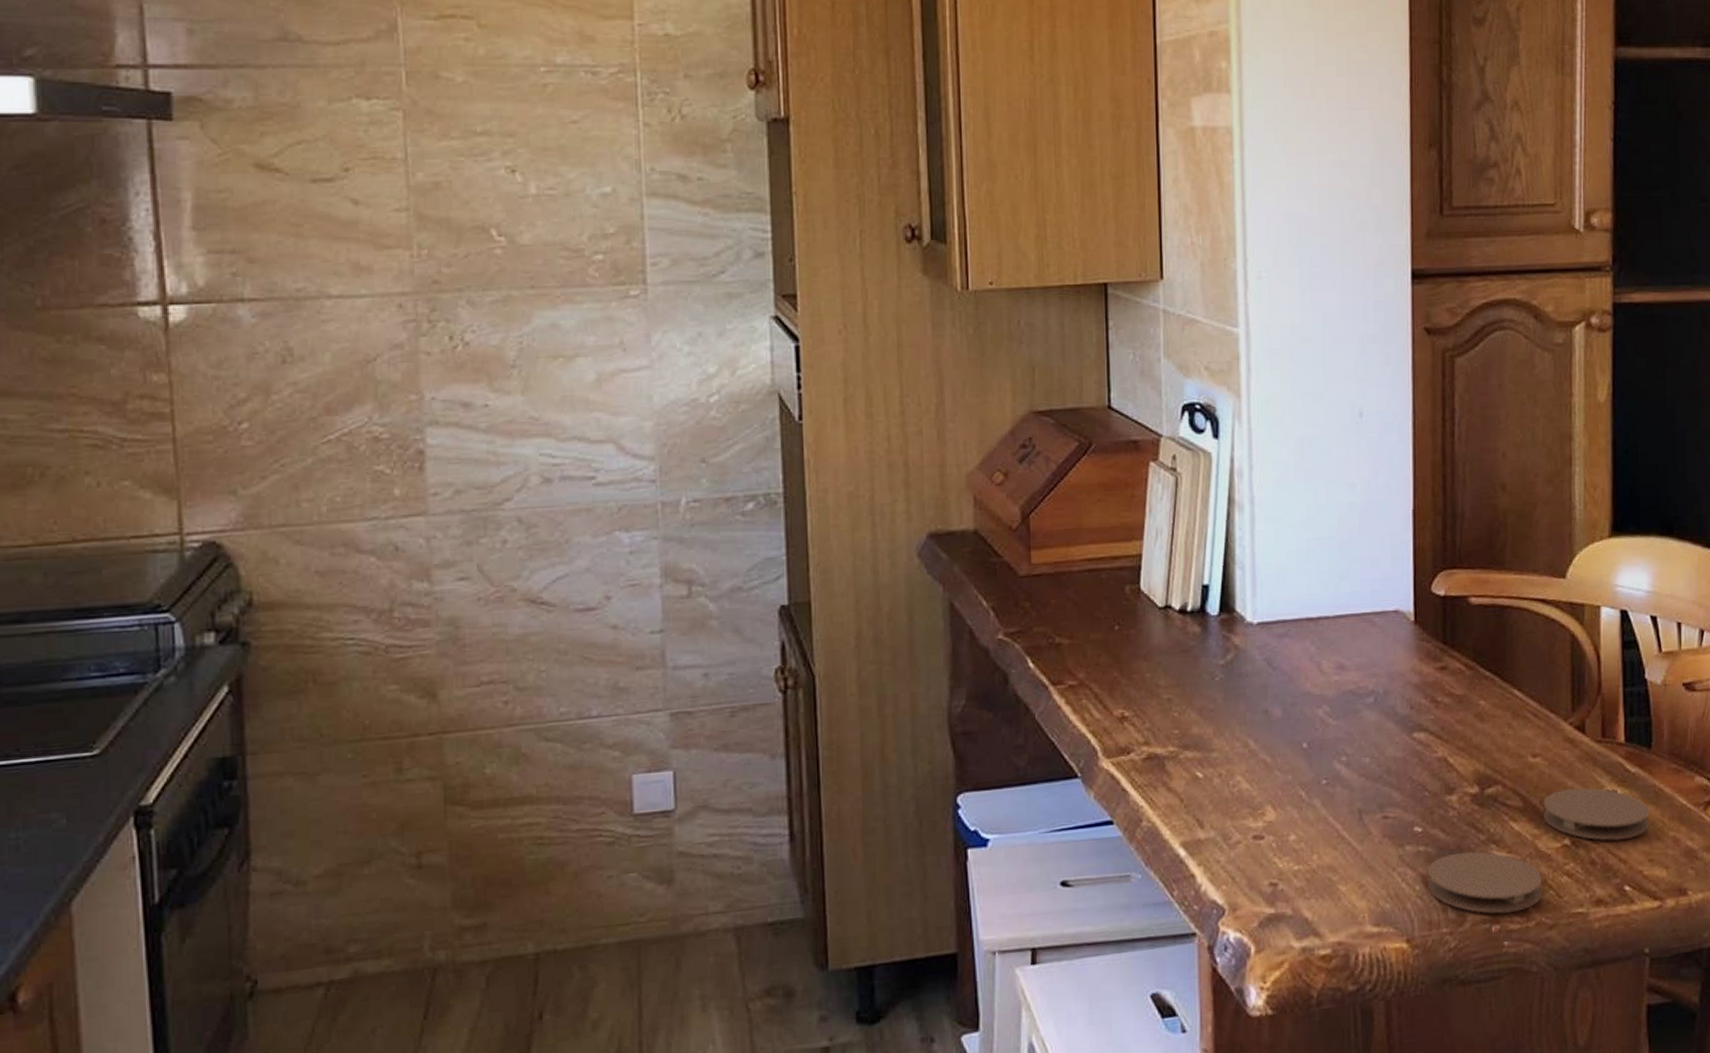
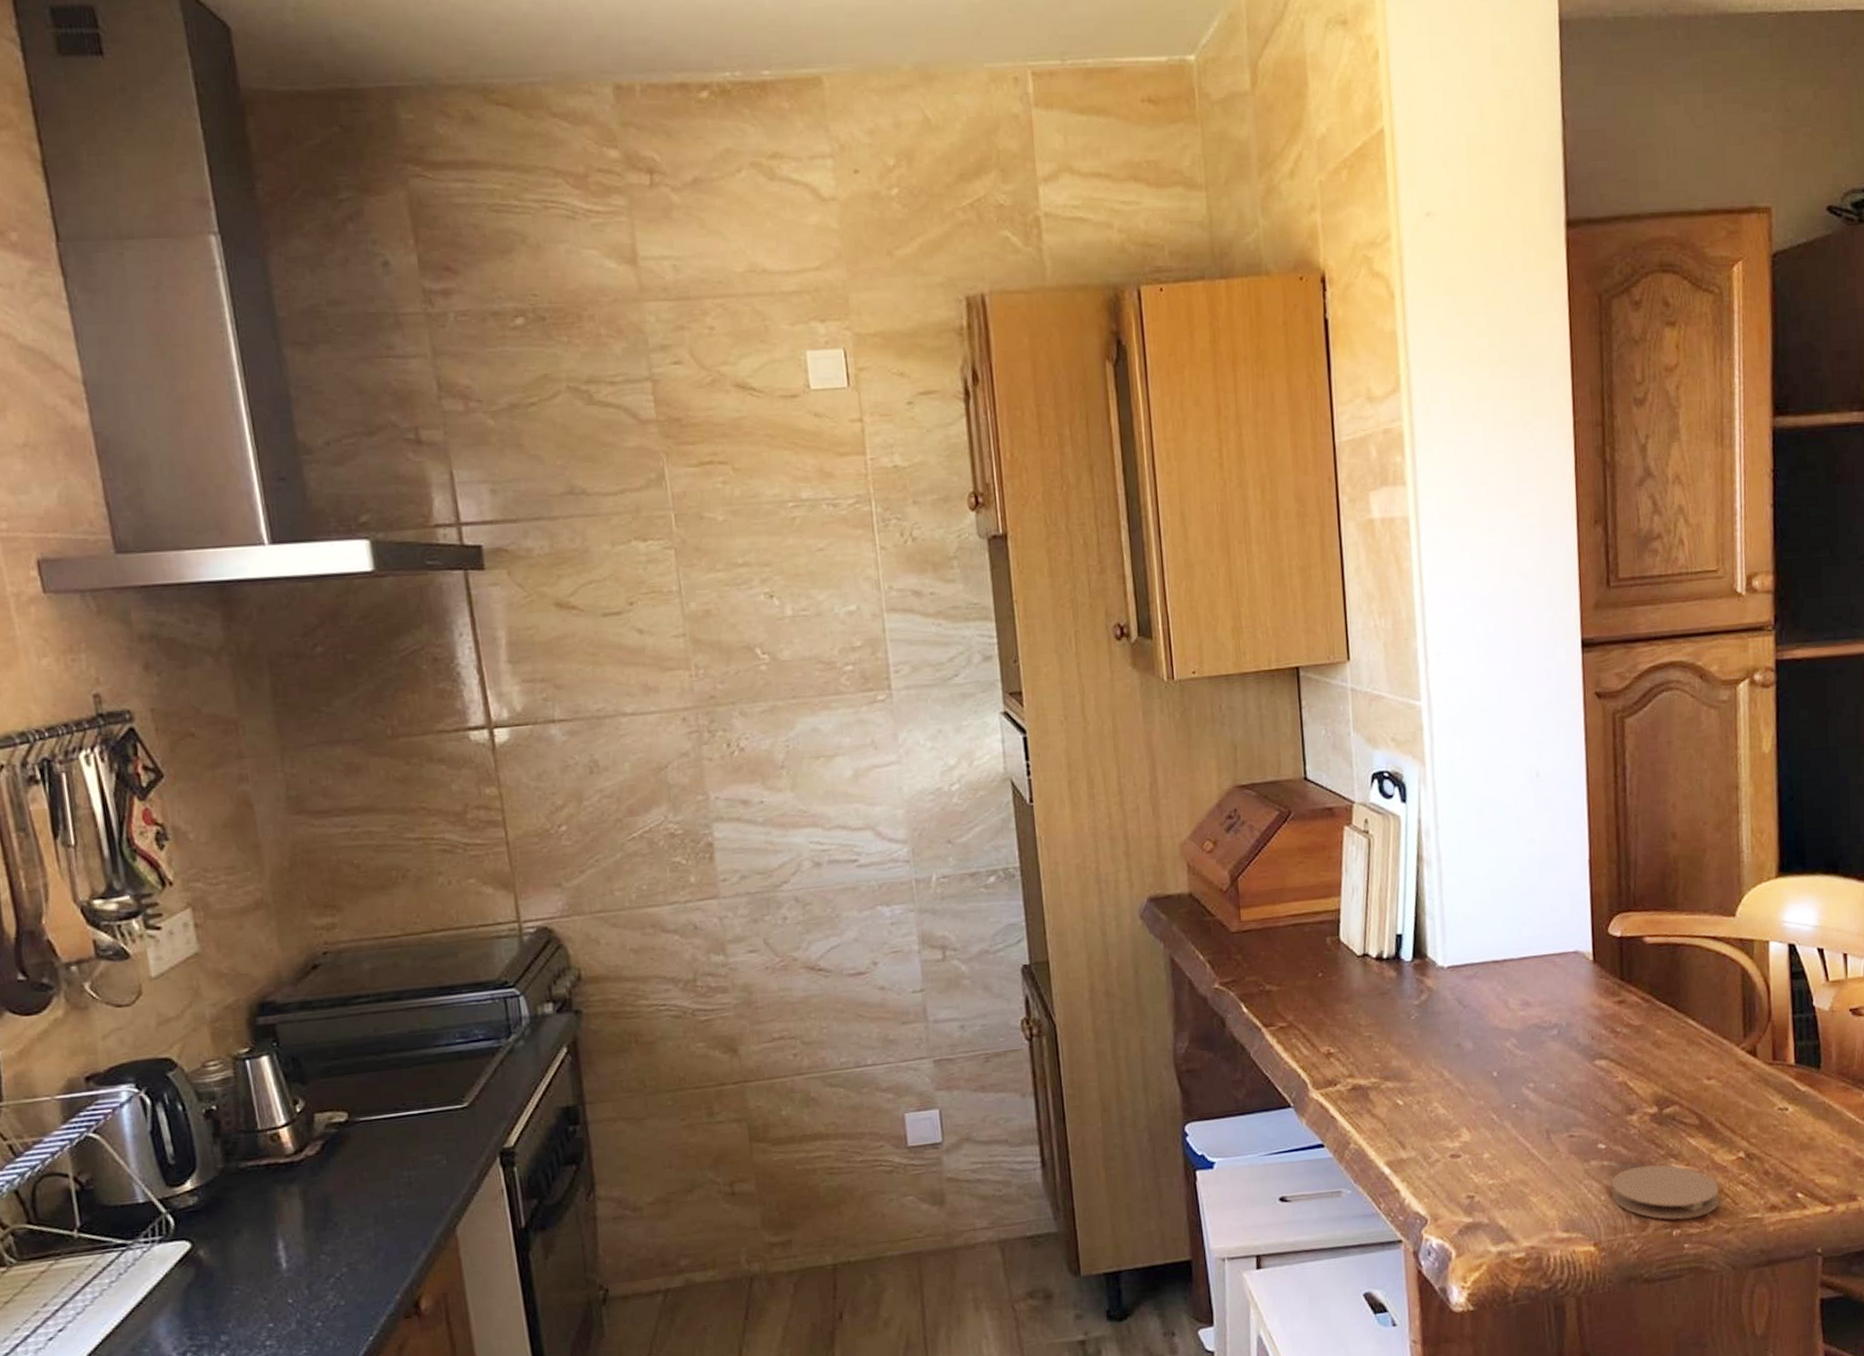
coaster: present [1543,787,1650,841] -> none [1718,1105,1820,1153]

